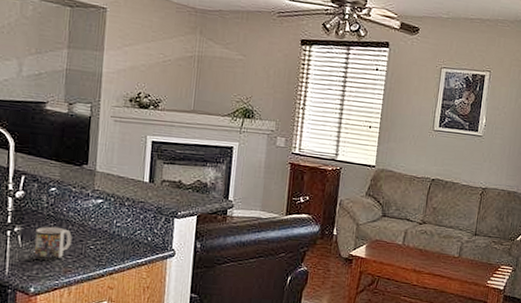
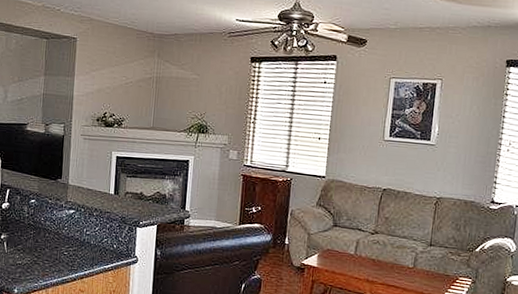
mug: present [34,226,72,260] -> none [17,234,48,265]

